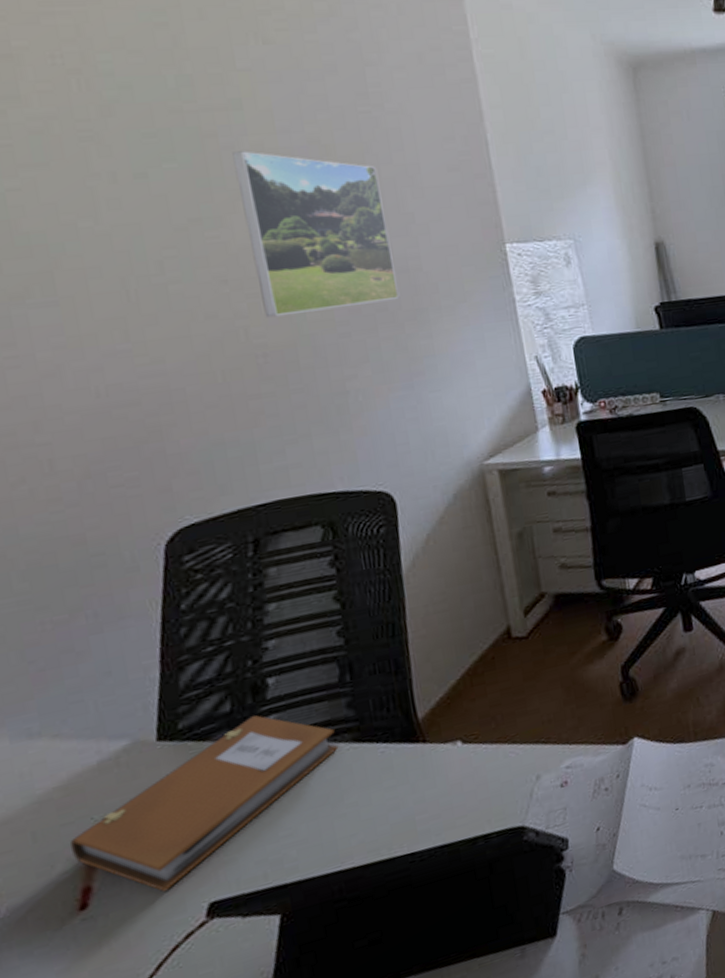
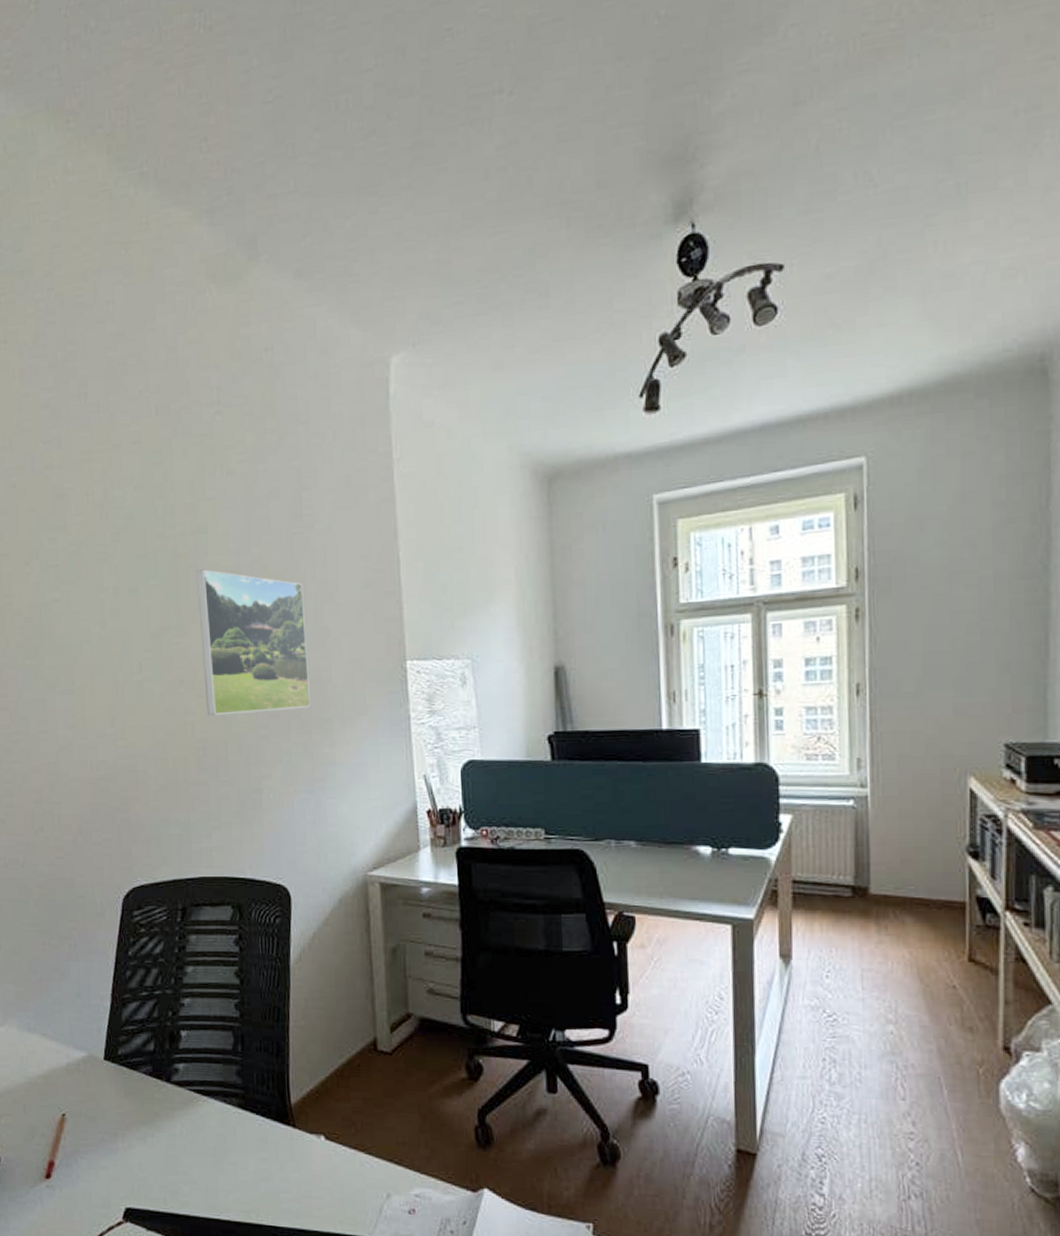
notebook: present [69,715,338,892] -> none [44,1059,226,1186]

